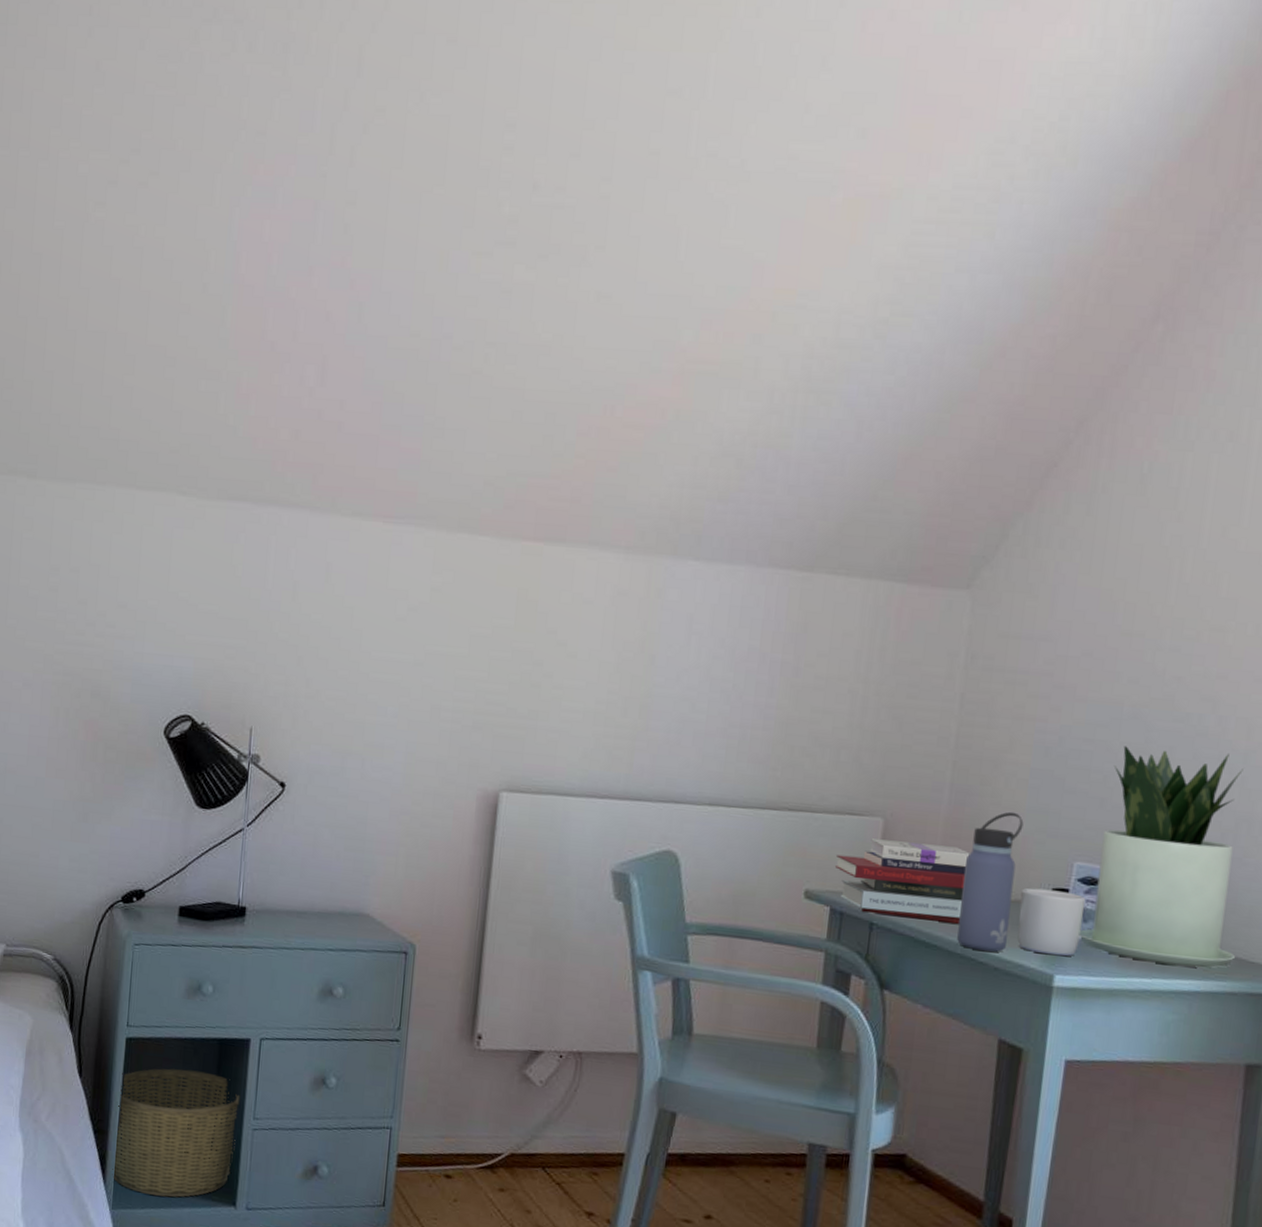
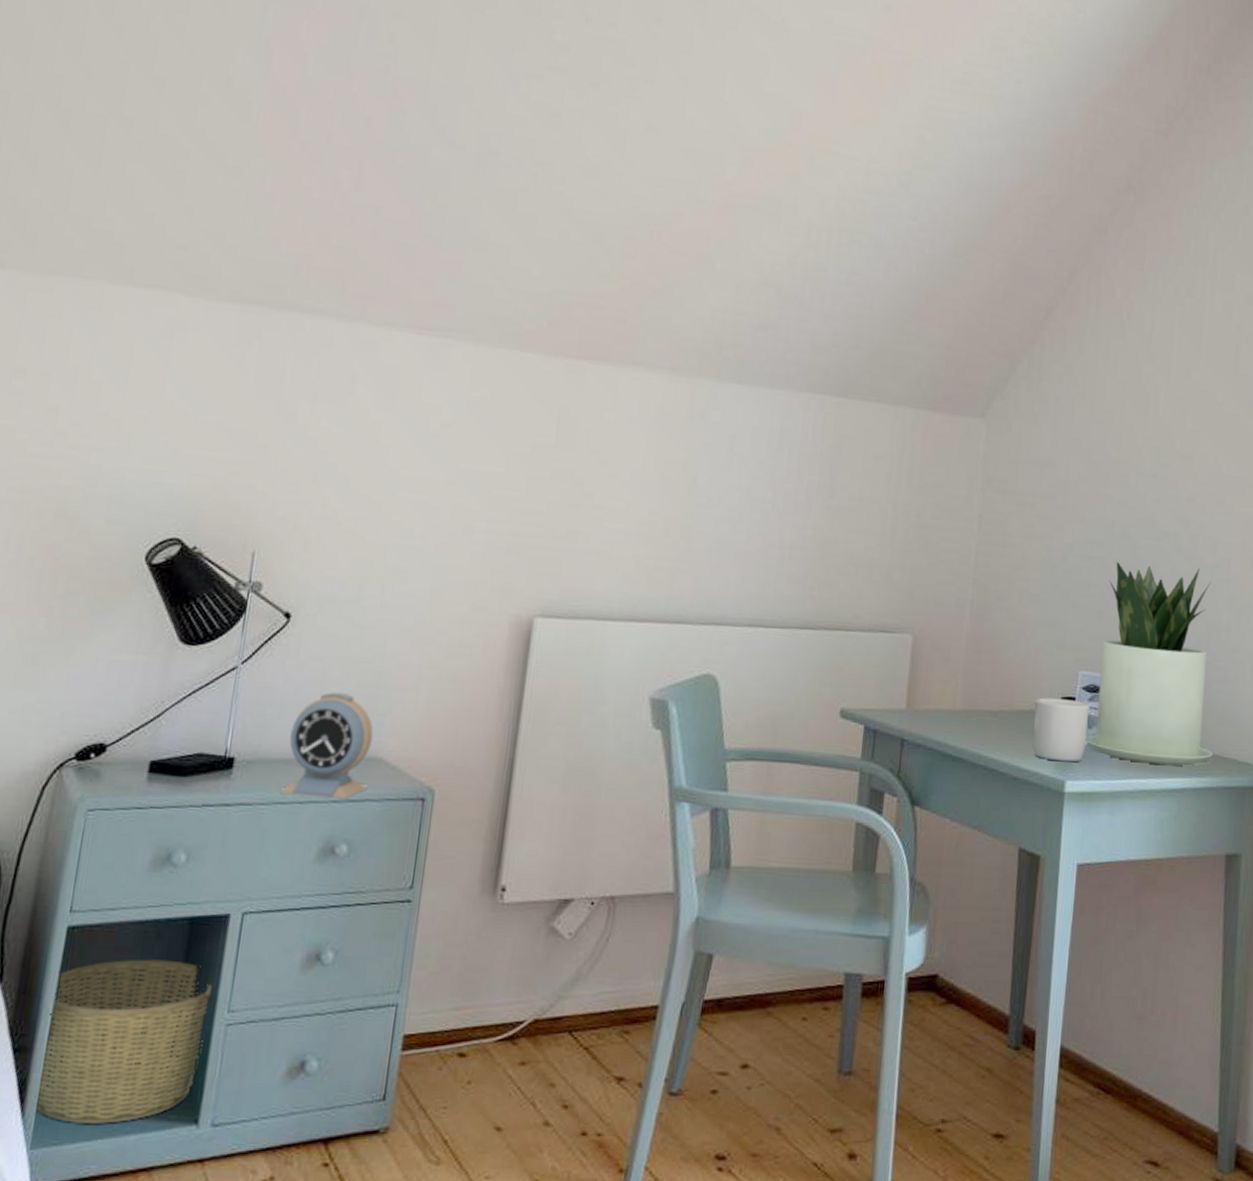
alarm clock: none [284,853,360,950] -> present [279,691,374,801]
books: present [835,838,970,924] -> none [869,655,990,736]
water bottle: present [957,811,1024,952] -> none [980,625,1036,762]

